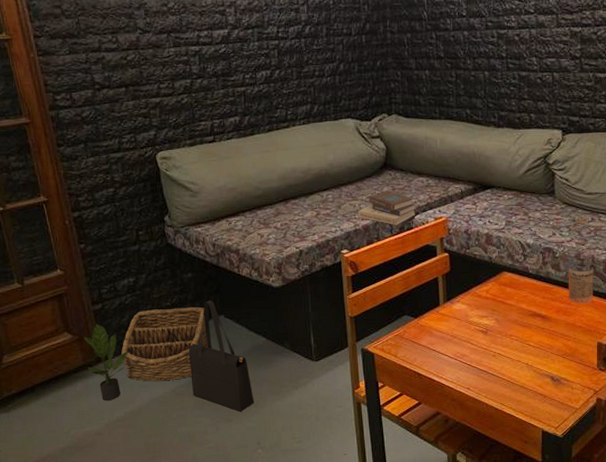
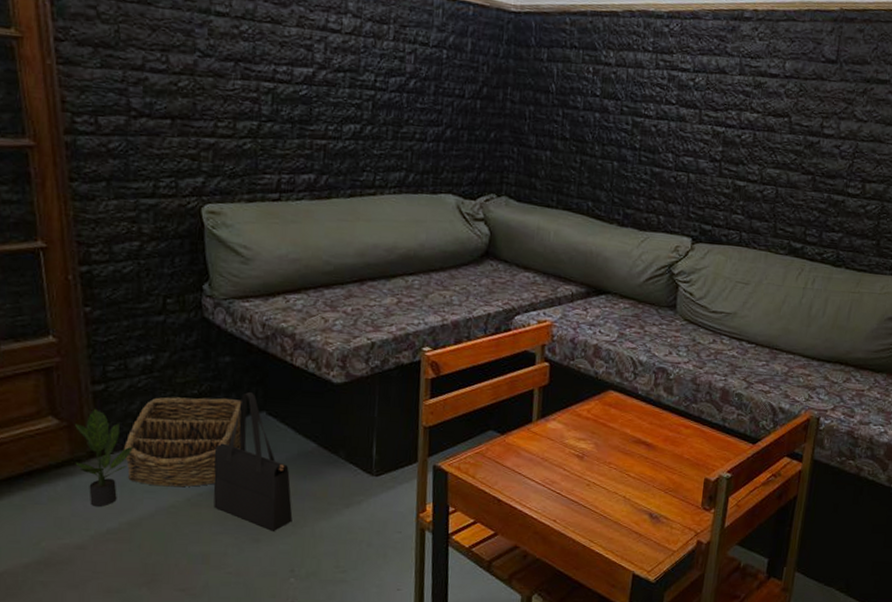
books: present [358,191,415,225] -> none [447,283,517,325]
beer bottle: present [568,218,594,305] -> none [678,338,710,435]

